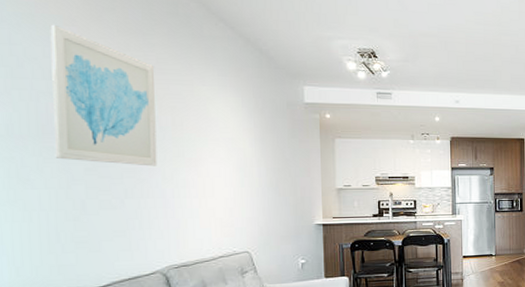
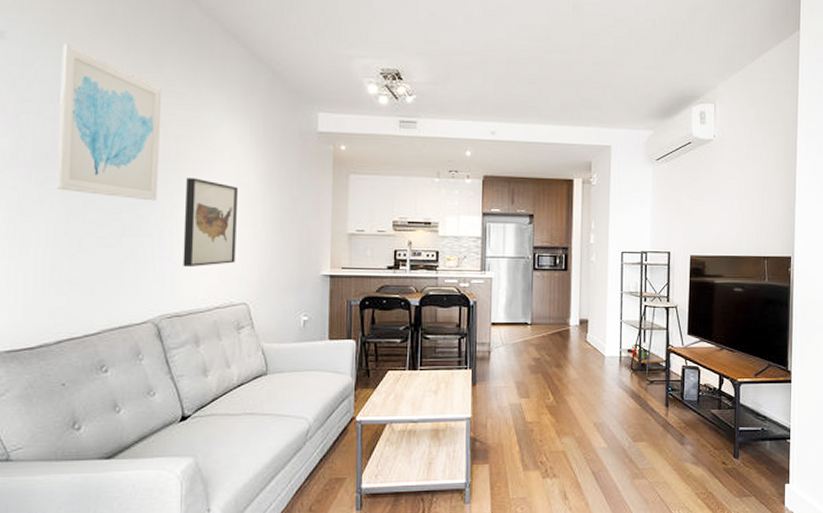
wall art: none [184,145,236,224] -> present [182,177,237,268]

